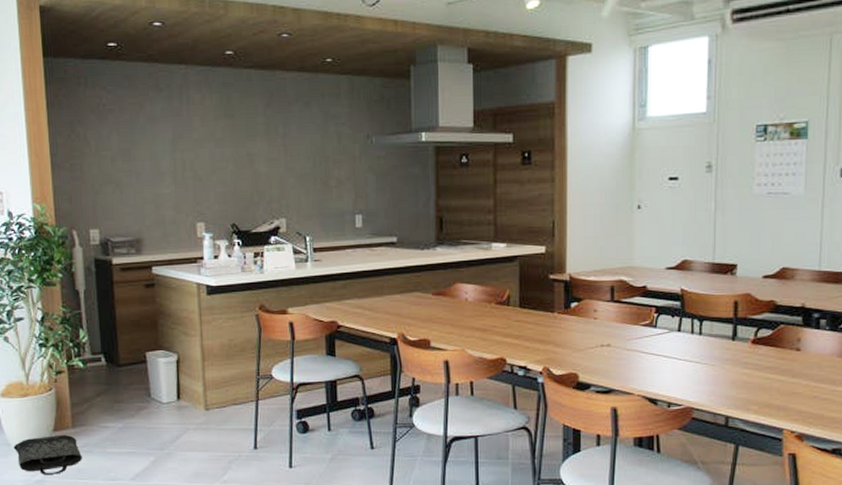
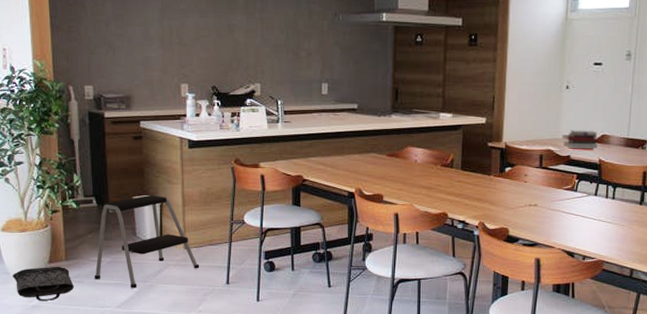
step stool: none [105,350,223,457] -> present [95,195,200,288]
books: none [635,255,678,279] -> present [561,129,598,151]

